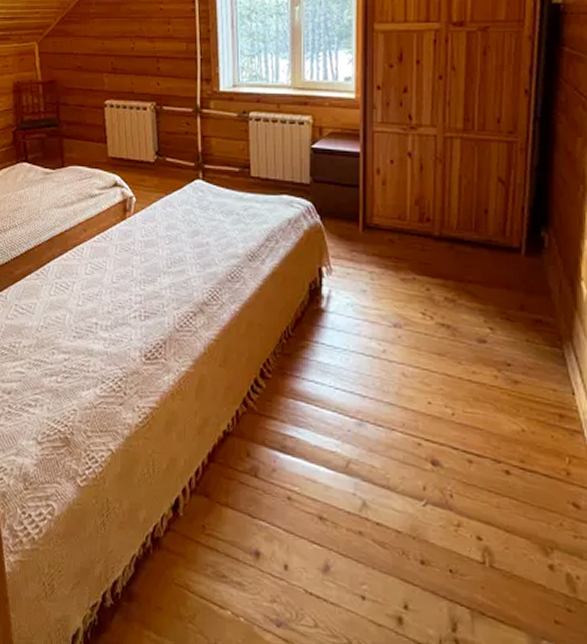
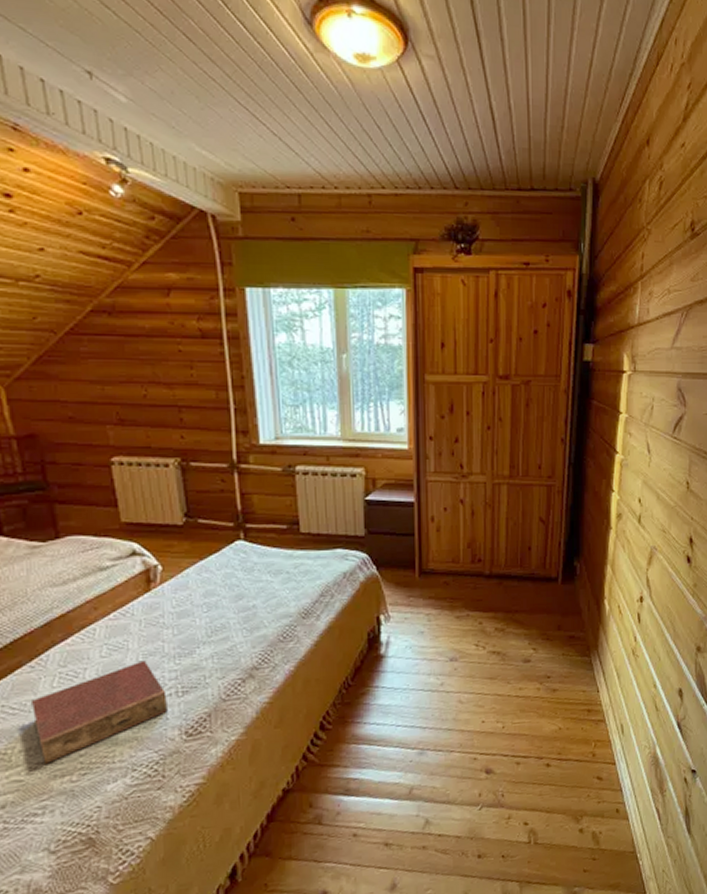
book: none [34,281,132,362] -> present [30,660,168,764]

